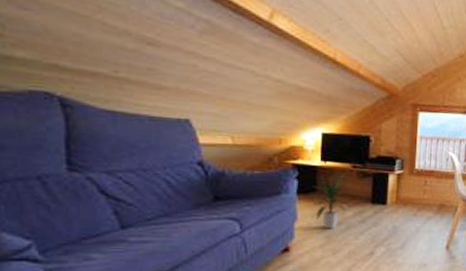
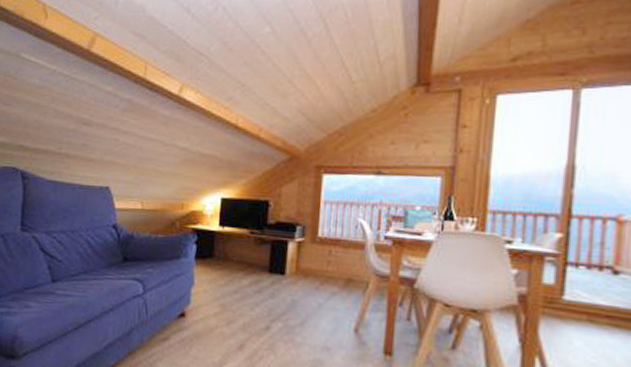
indoor plant: present [312,173,351,230] -> none [209,239,248,298]

